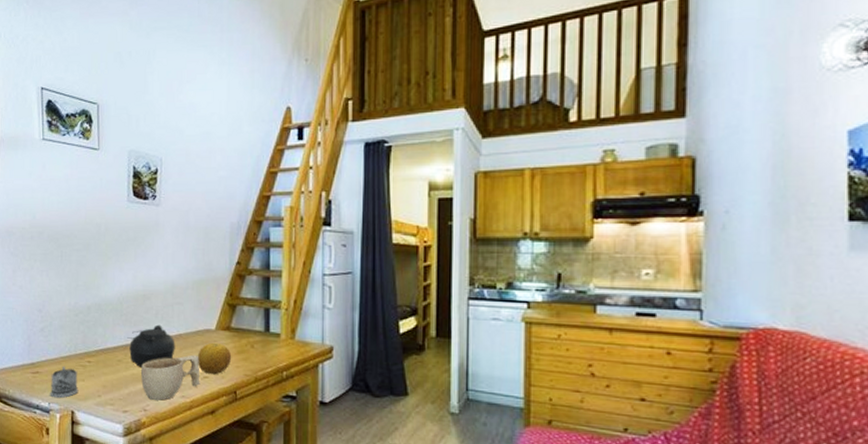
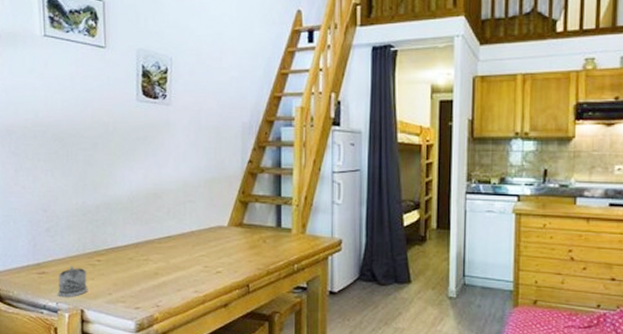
teapot: present [127,324,175,367] -> none [138,222,188,264]
cup: present [141,354,200,400] -> none [153,251,213,296]
fruit: present [198,342,232,375] -> none [211,238,244,270]

